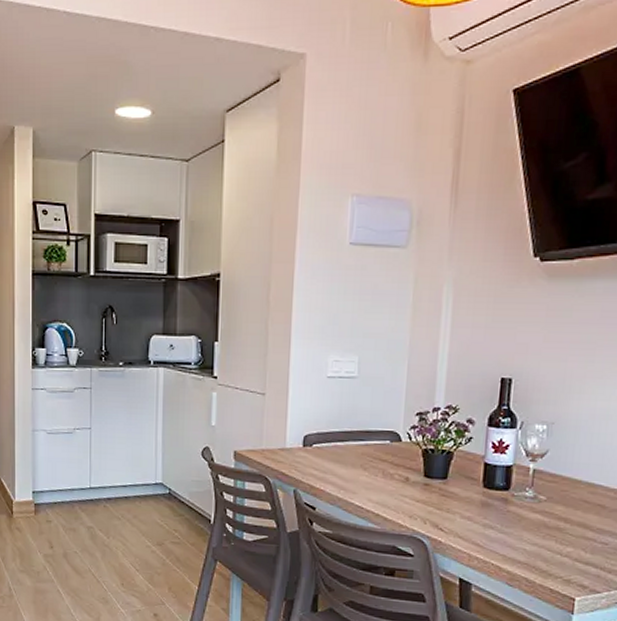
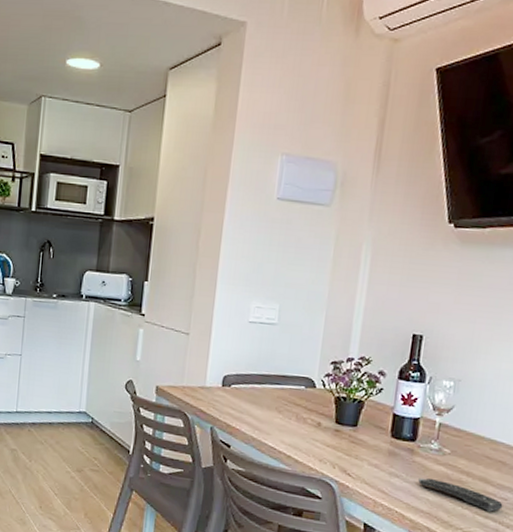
remote control: none [514,527,604,558] -> present [418,478,503,512]

